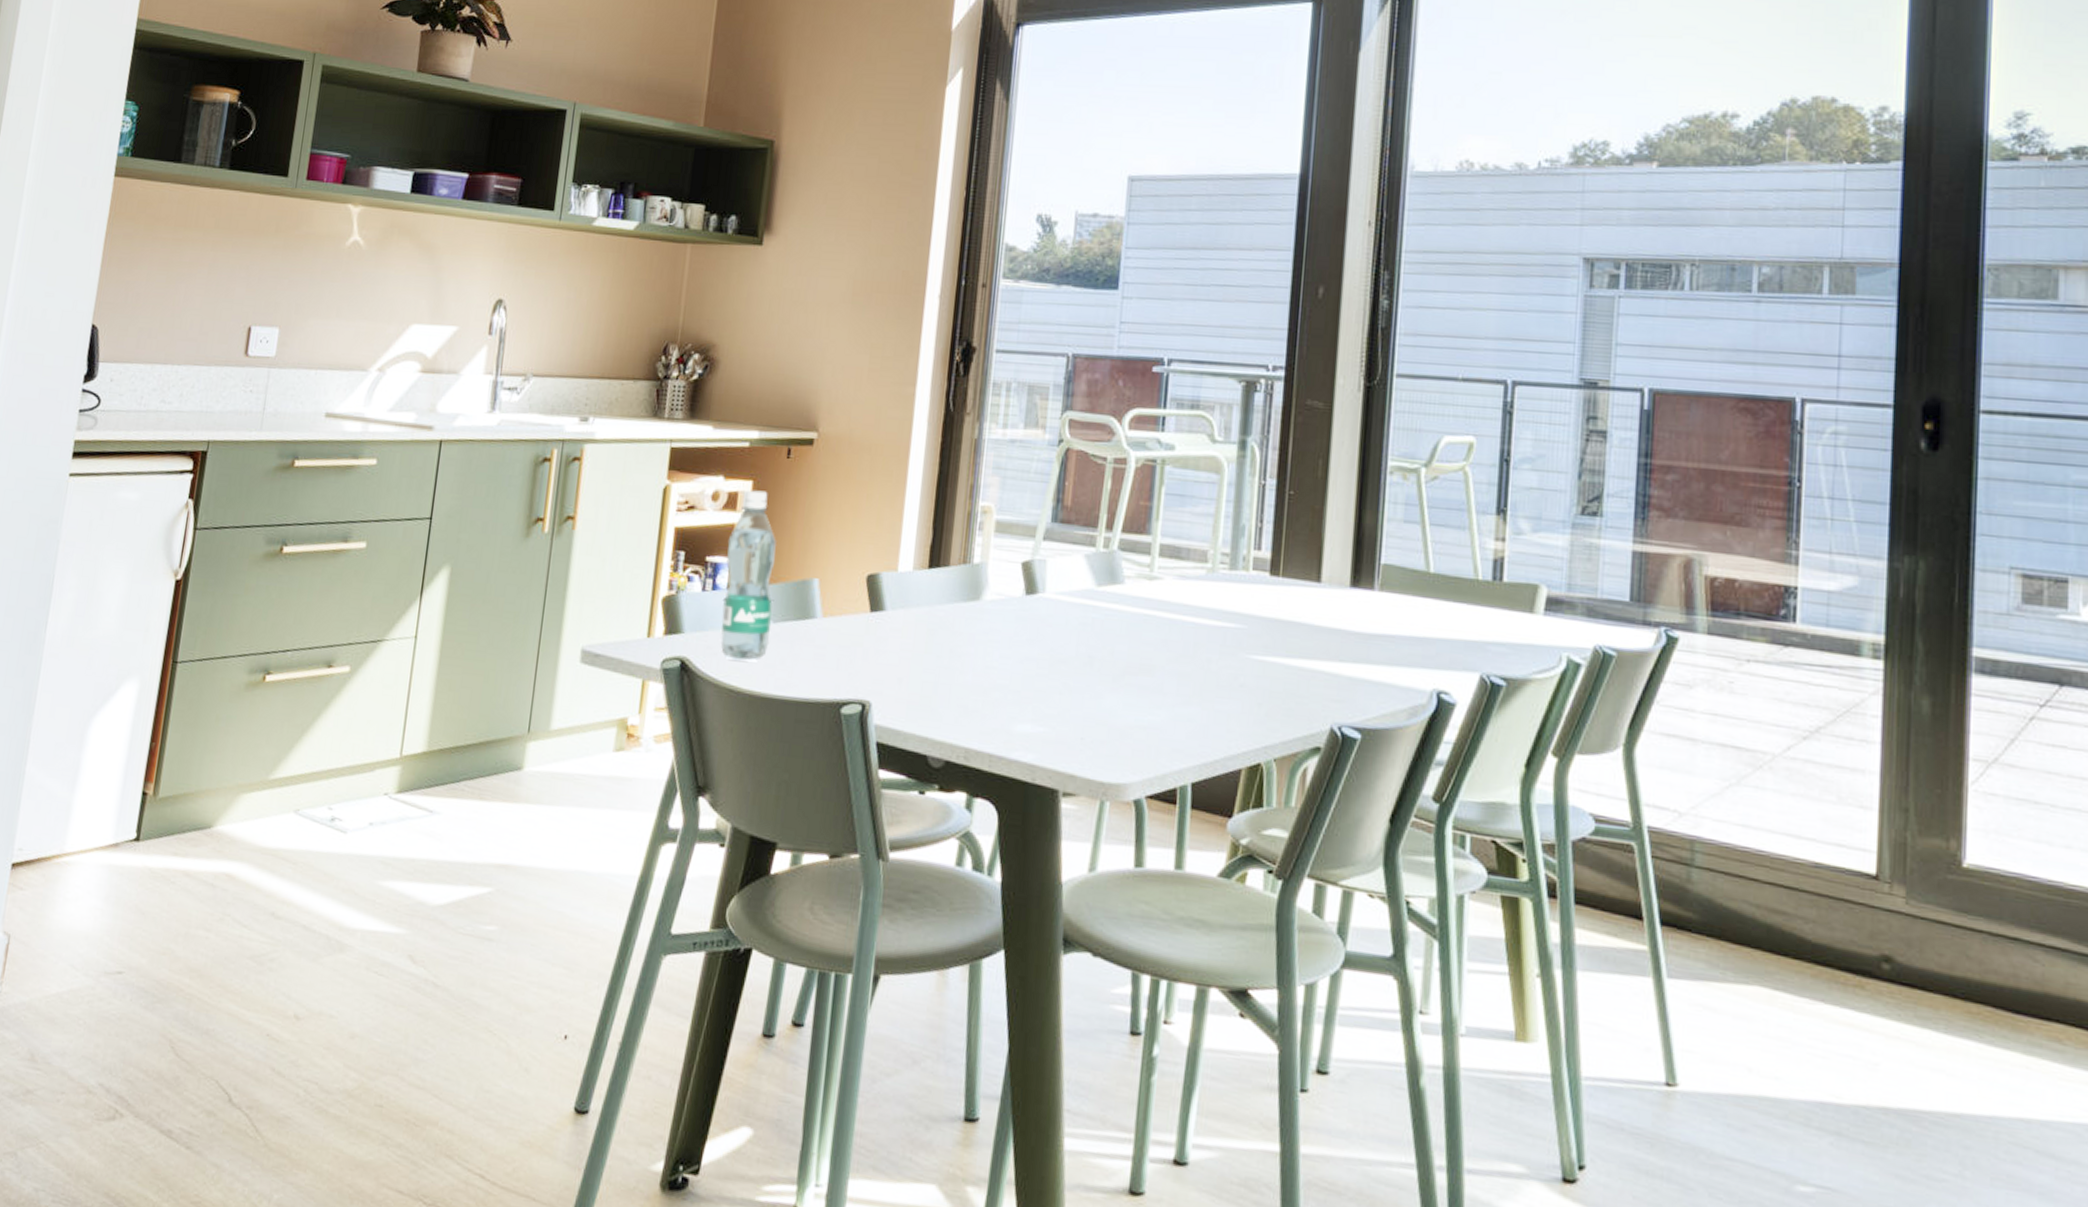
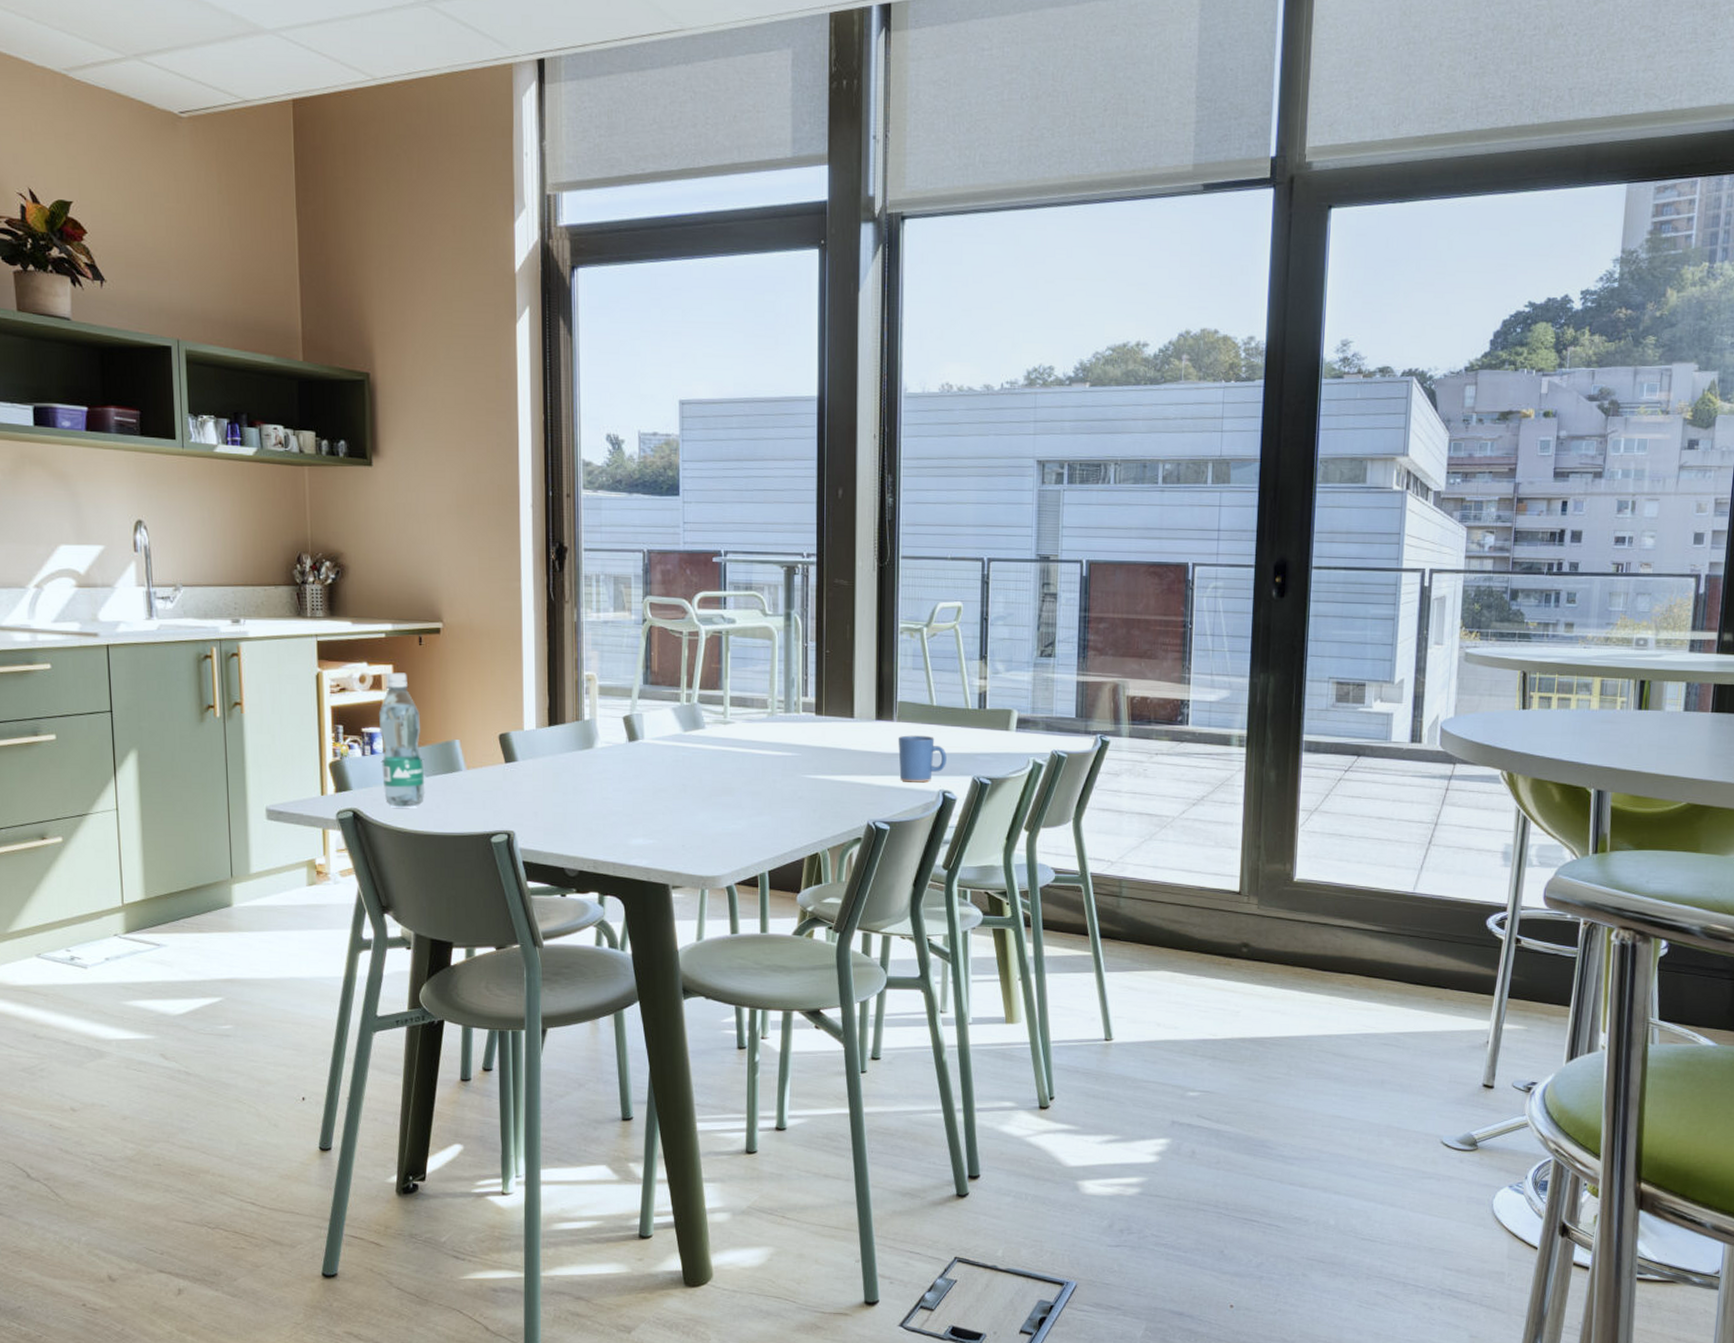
mug: none [1378,610,1445,677] -> present [898,735,947,783]

